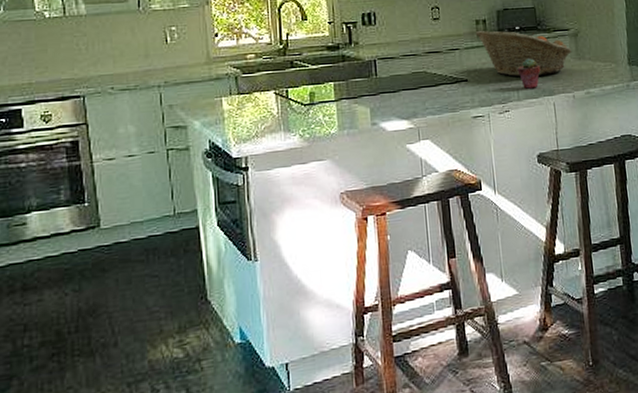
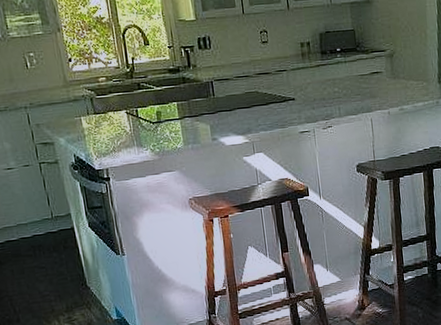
fruit basket: present [475,30,572,77] -> none [300,52,388,95]
potted succulent: present [517,58,541,89] -> none [338,78,360,106]

